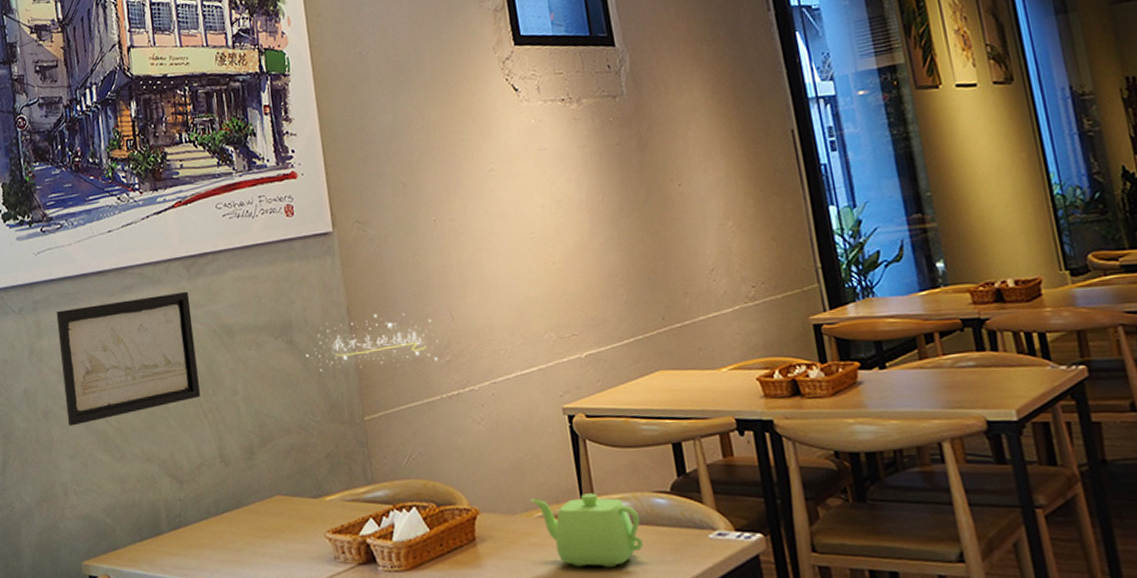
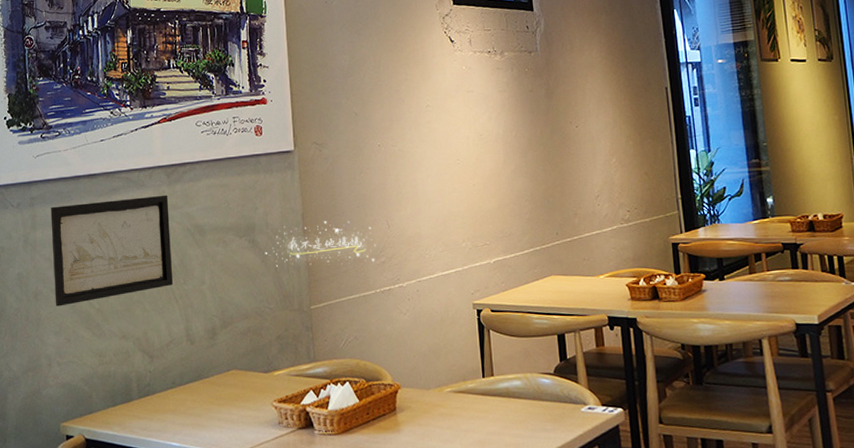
teapot: present [530,493,644,568] -> none [442,373,530,434]

